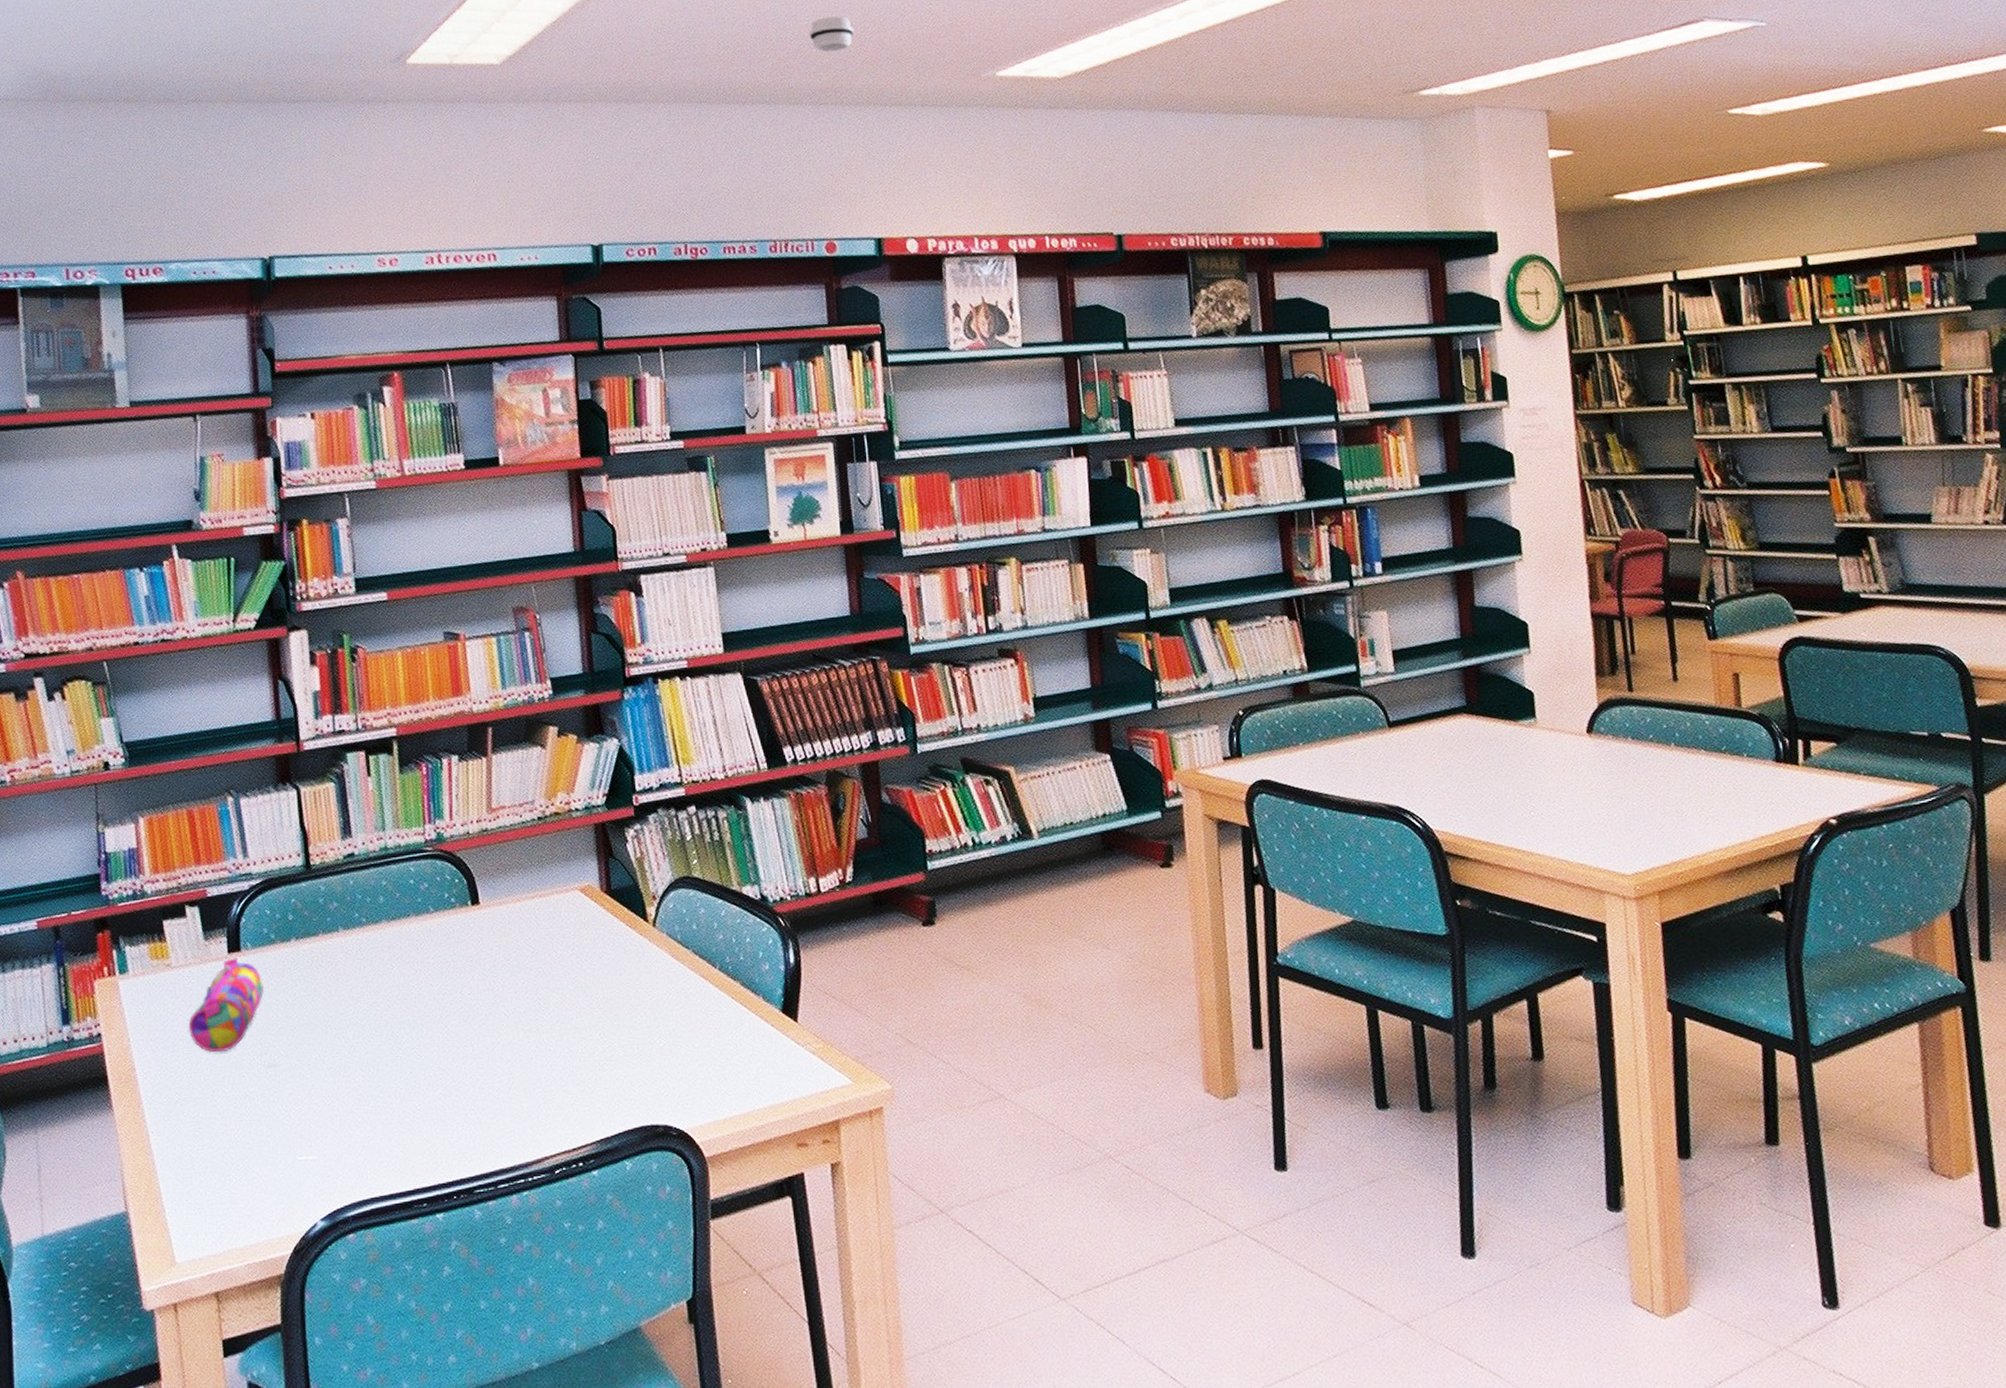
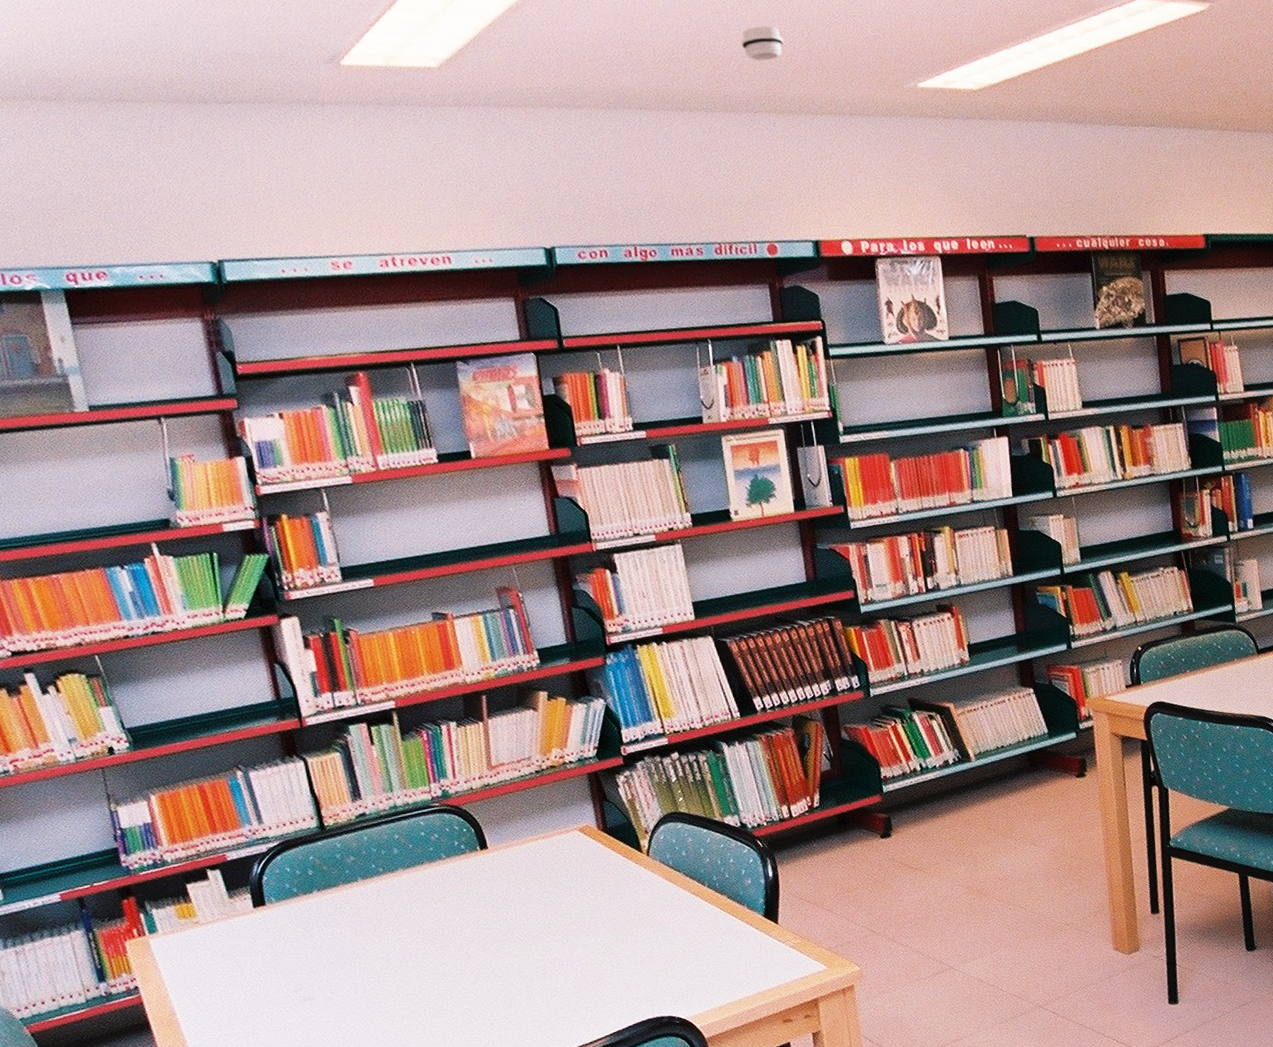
pencil case: present [188,958,265,1053] -> none [222,911,293,994]

